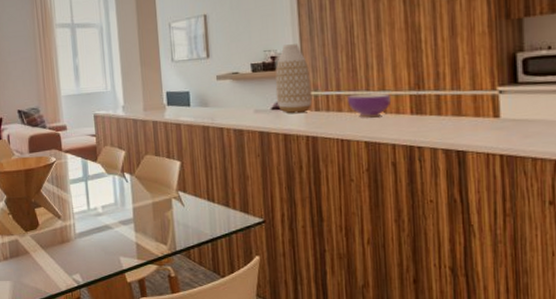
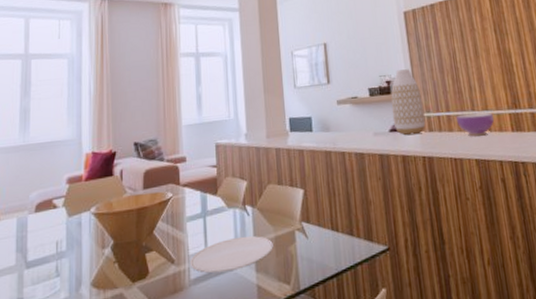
plate: none [74,200,151,230] -> present [189,236,273,274]

